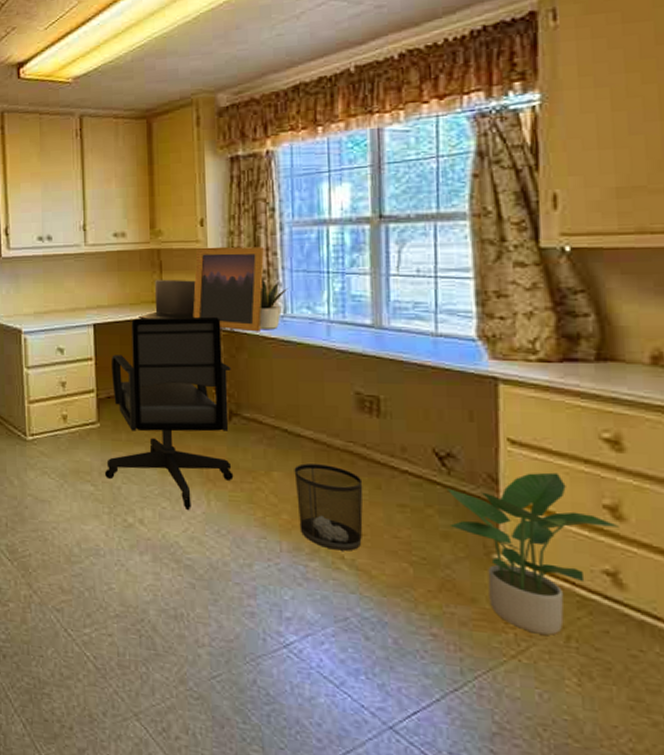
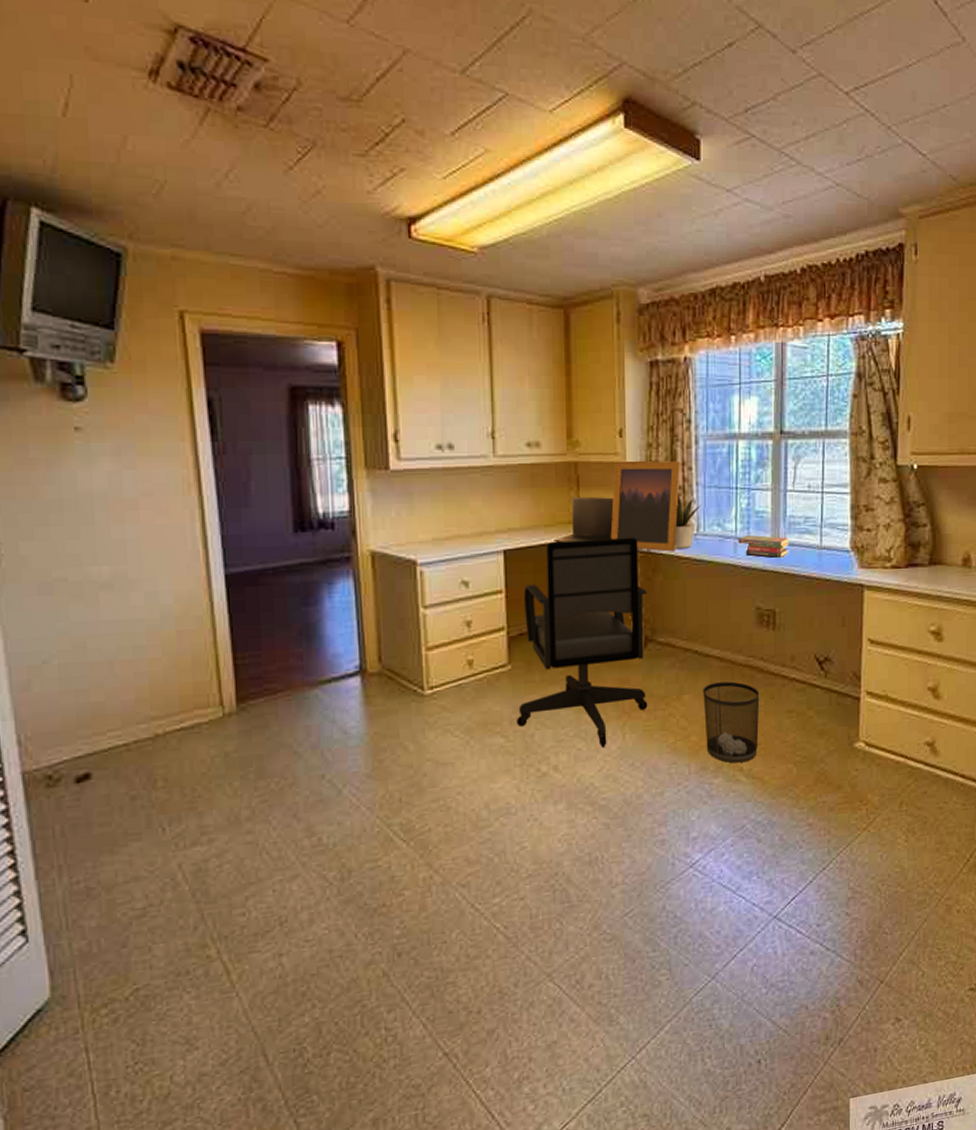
books: none [331,318,395,344] -> present [738,534,789,559]
potted plant: present [446,472,620,635] -> none [823,664,937,806]

